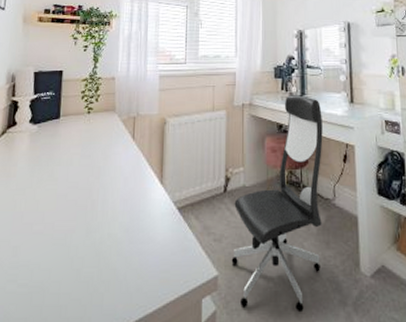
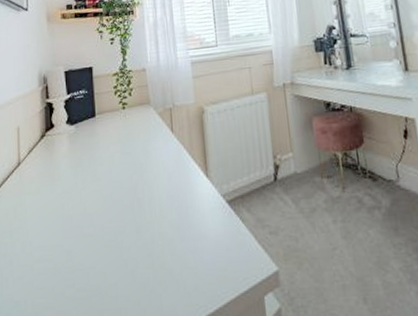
office chair: present [231,94,323,313] -> none [287,67,391,307]

